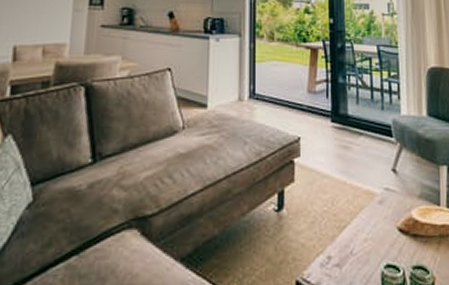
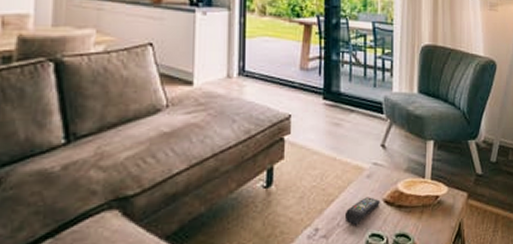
remote control: none [359,224,394,254] -> present [346,197,380,225]

